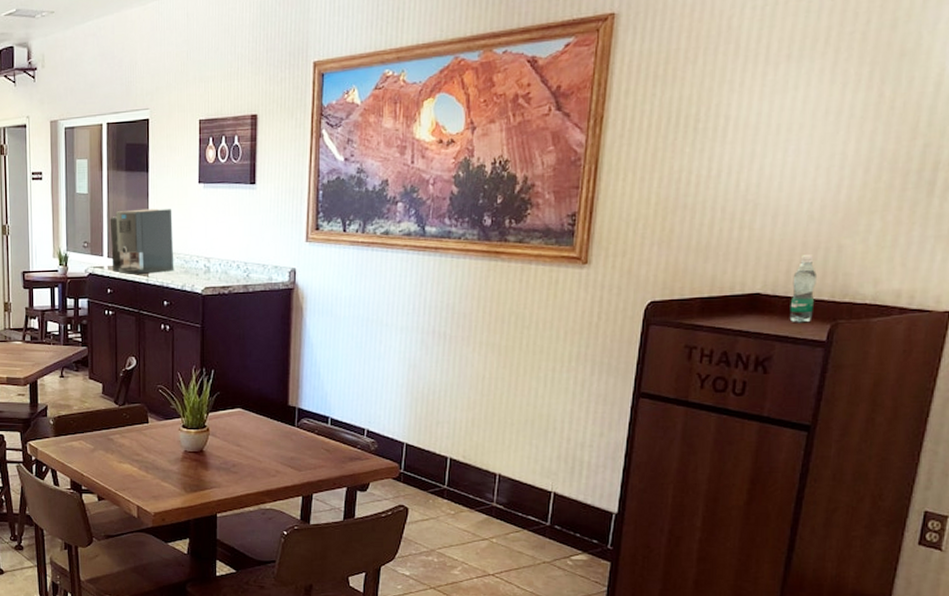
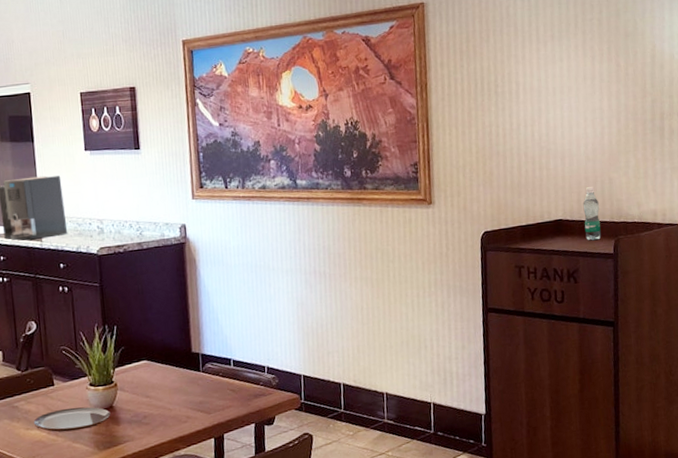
plate: none [126,447,200,470] -> present [33,406,111,432]

